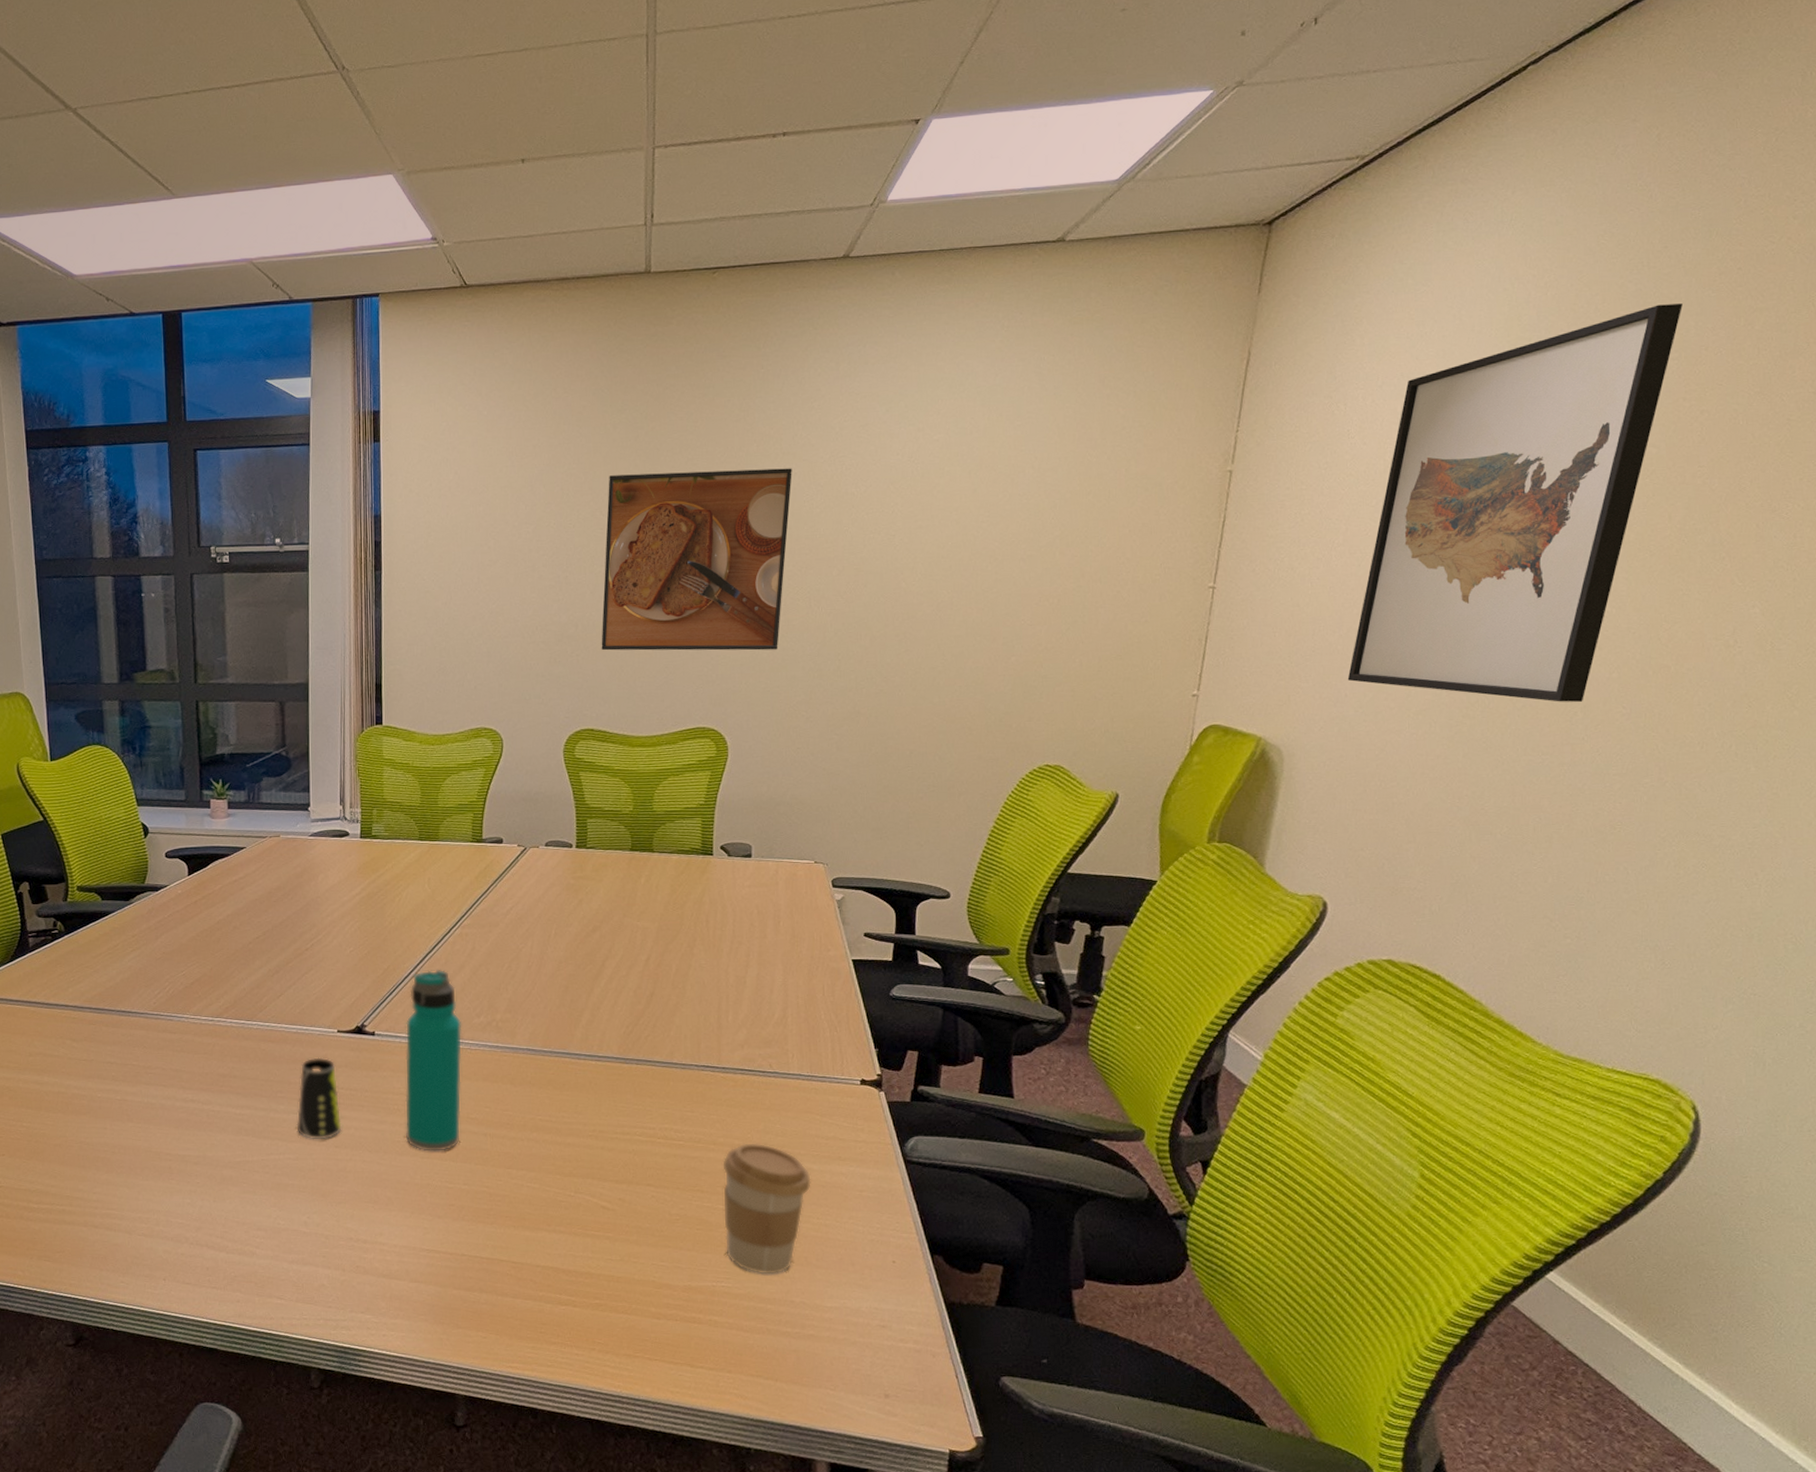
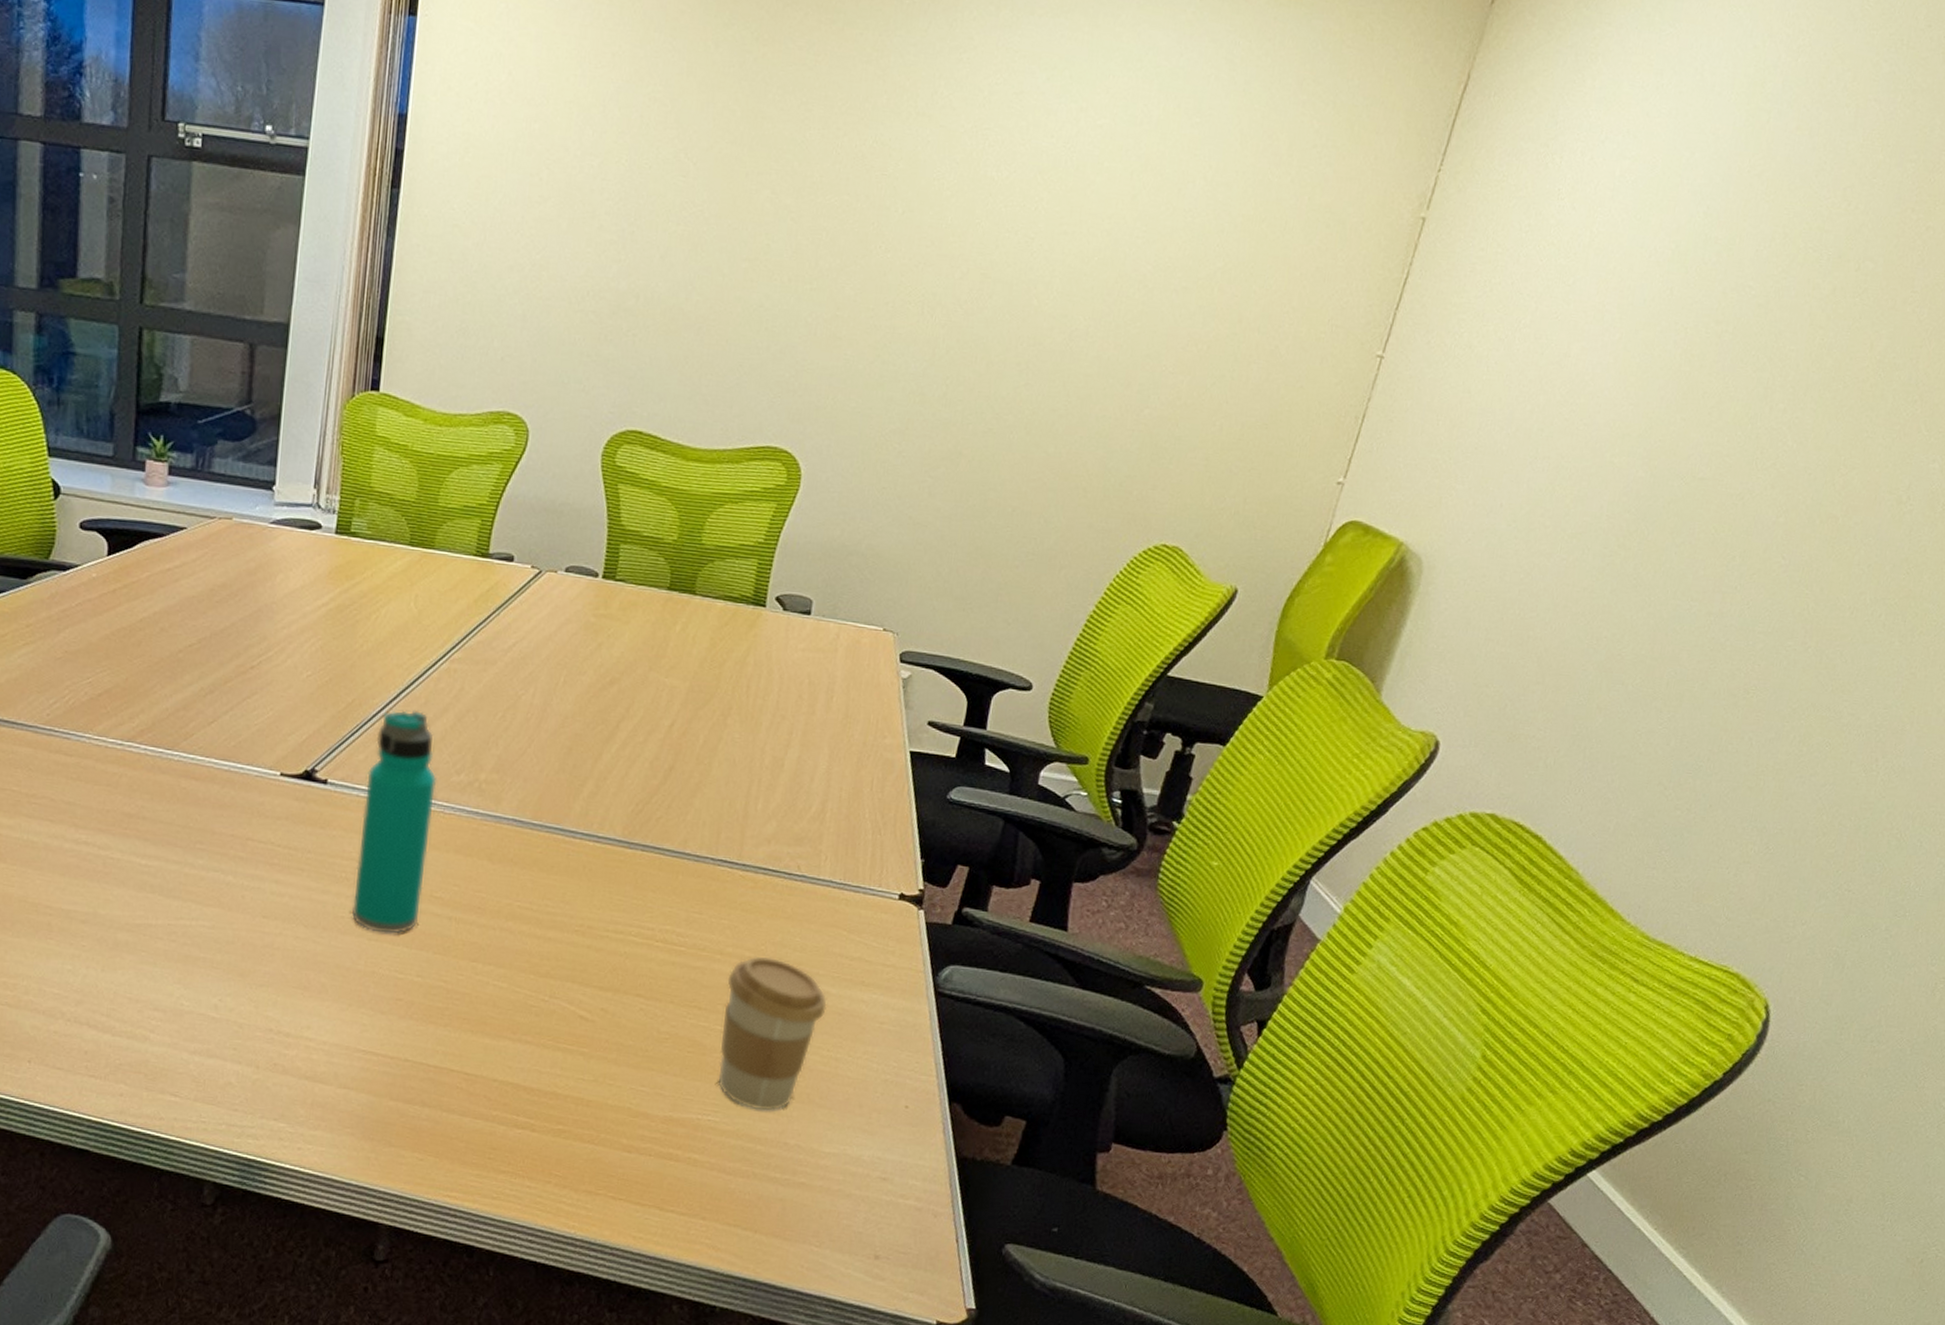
cup: present [296,1057,342,1140] -> none [216,804,274,907]
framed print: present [601,468,792,651] -> none [664,108,925,362]
wall art: present [1347,304,1683,702] -> none [1506,93,1933,545]

